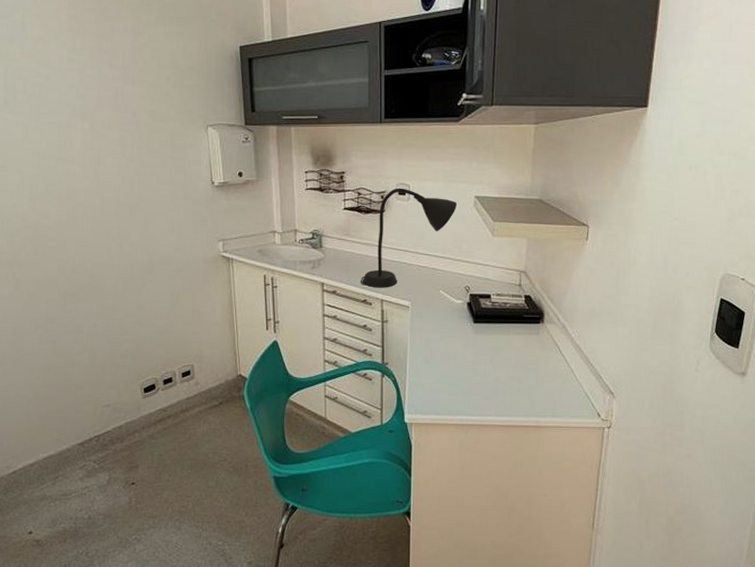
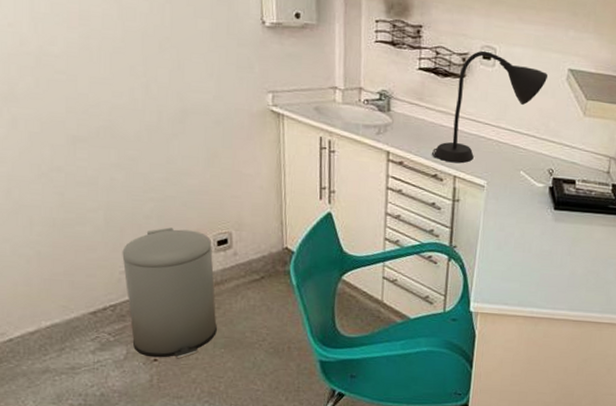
pedal bin: none [104,364,184,481] -> present [122,227,217,359]

